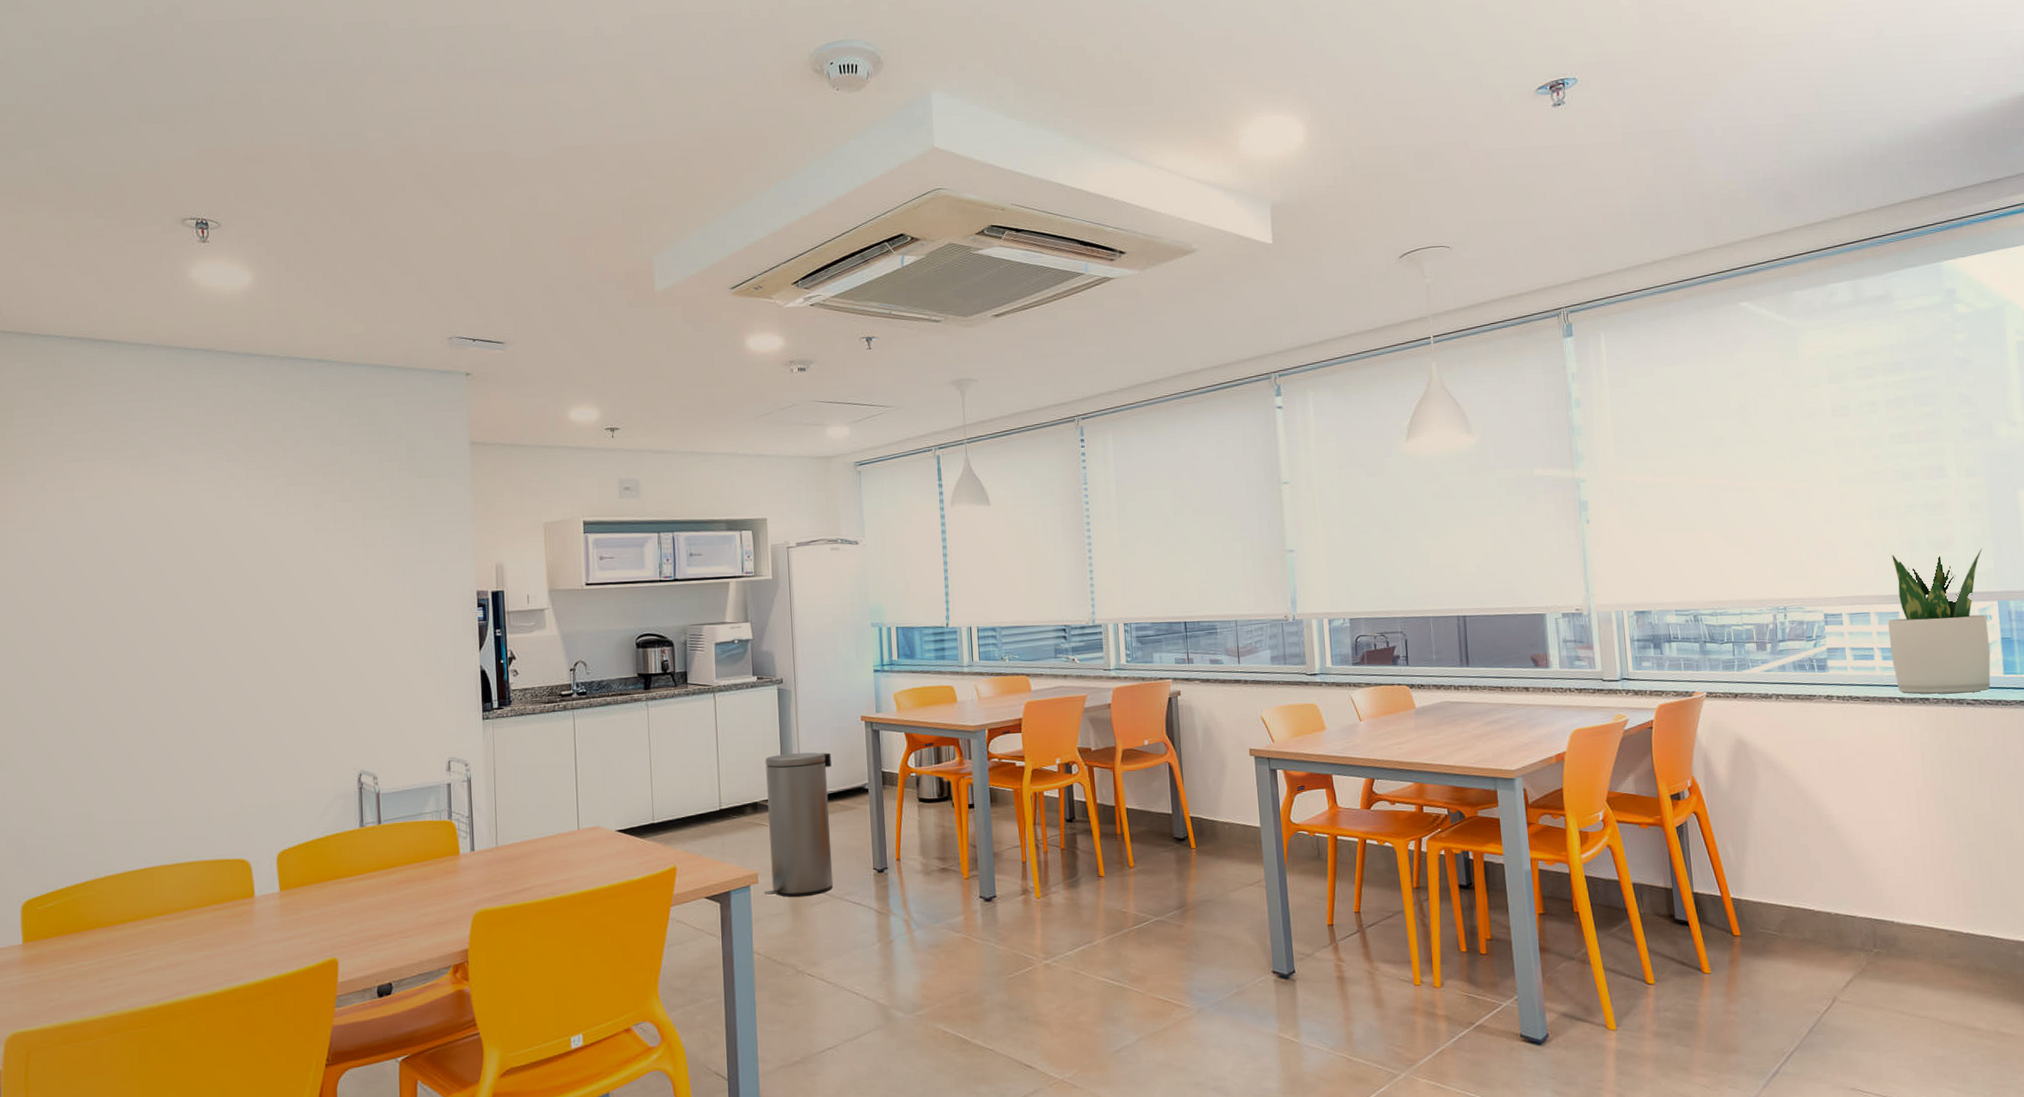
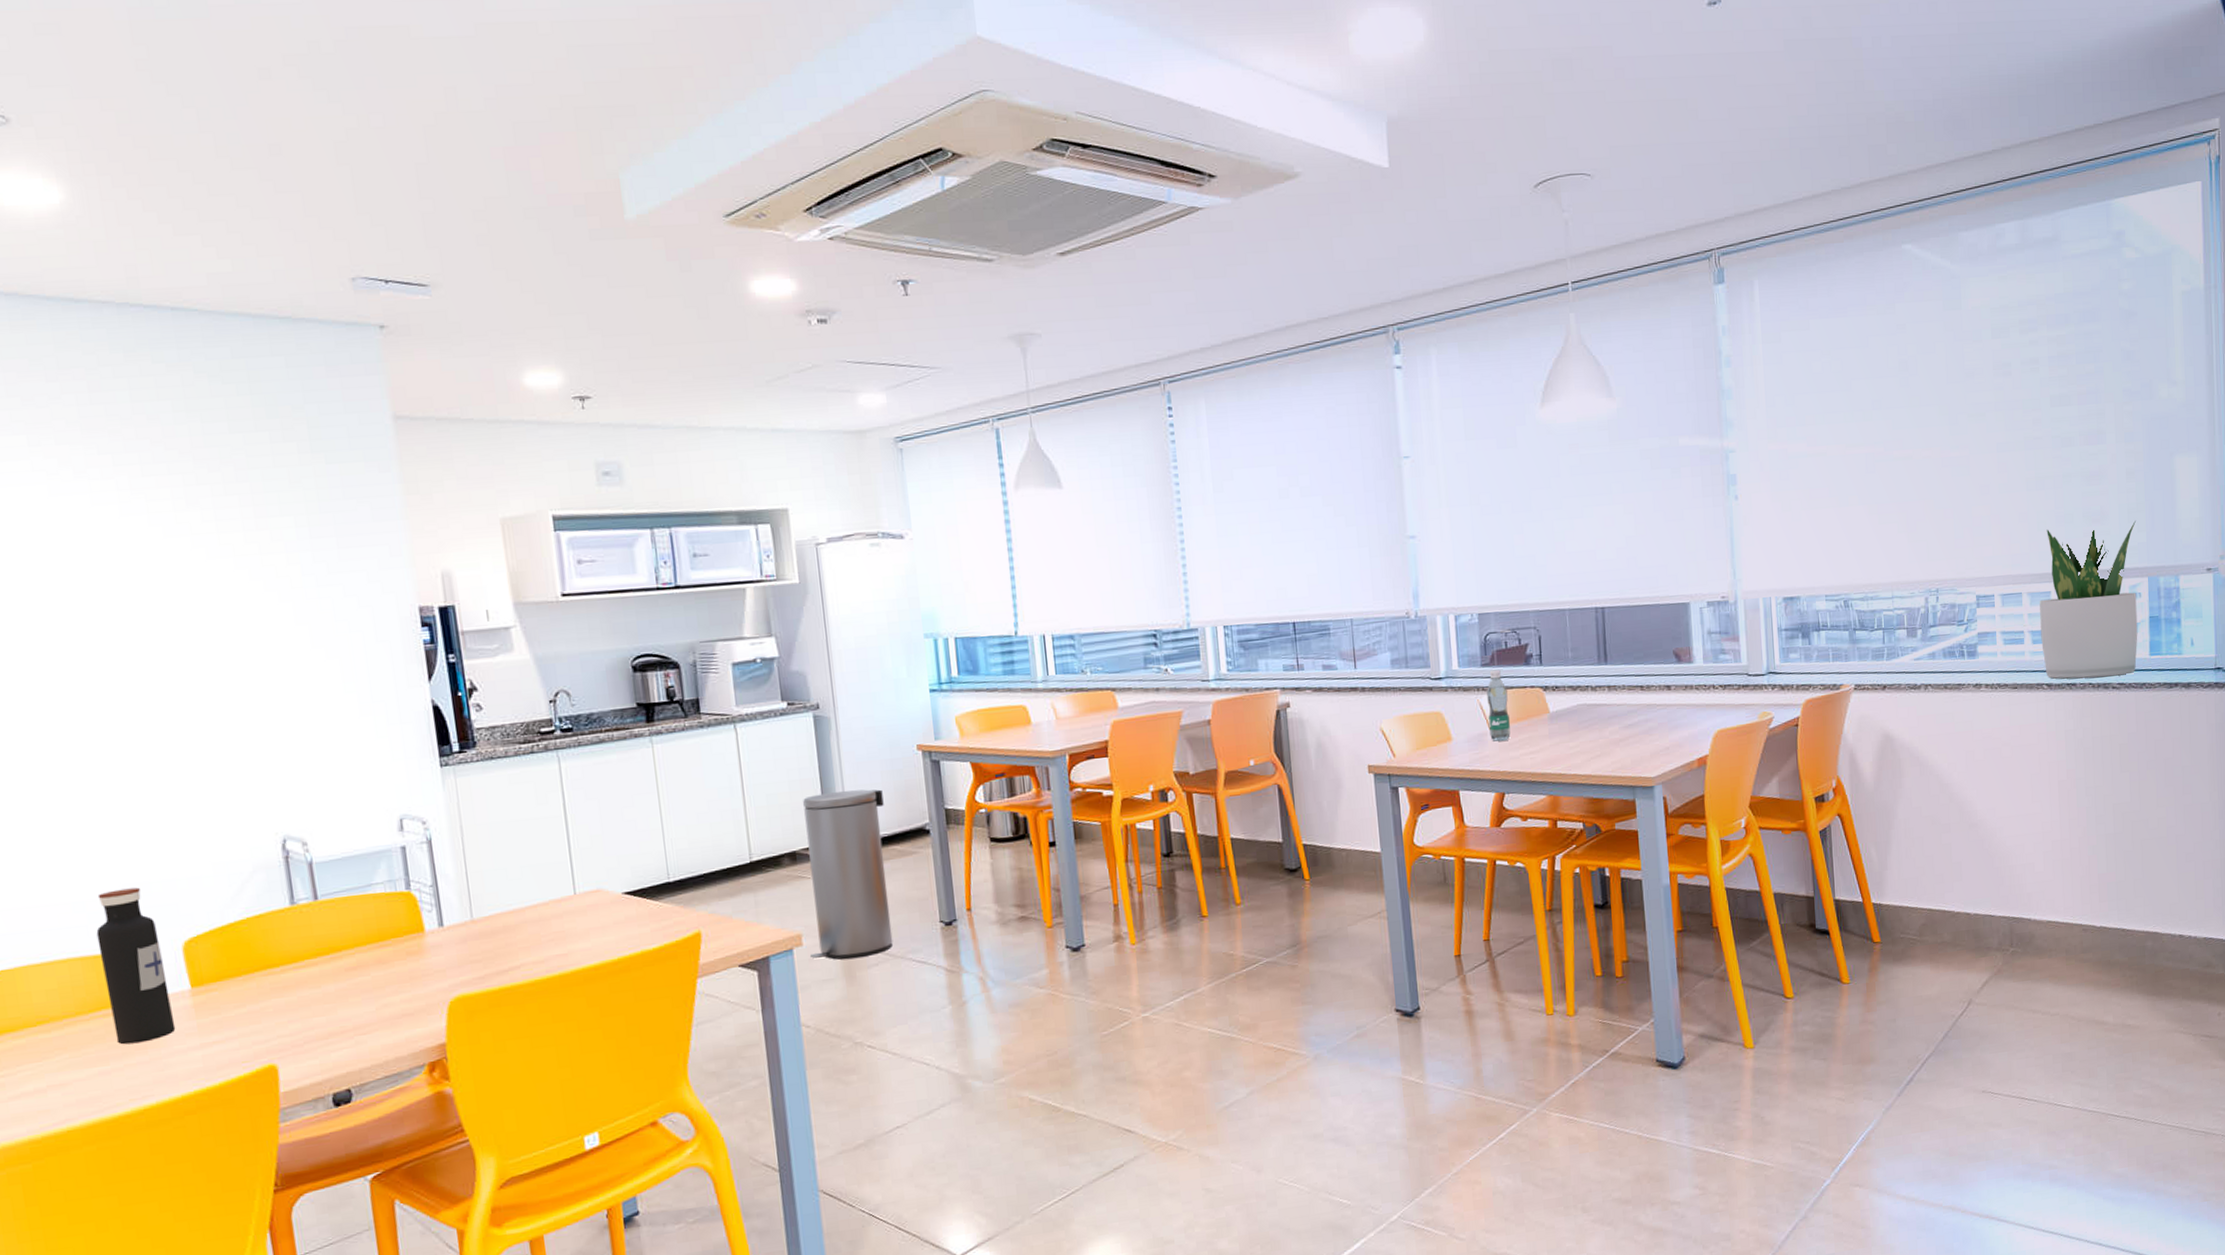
water bottle: none [215,807,265,935] -> present [96,887,176,1045]
bottle: none [1356,668,1380,732] -> present [1485,669,1511,742]

